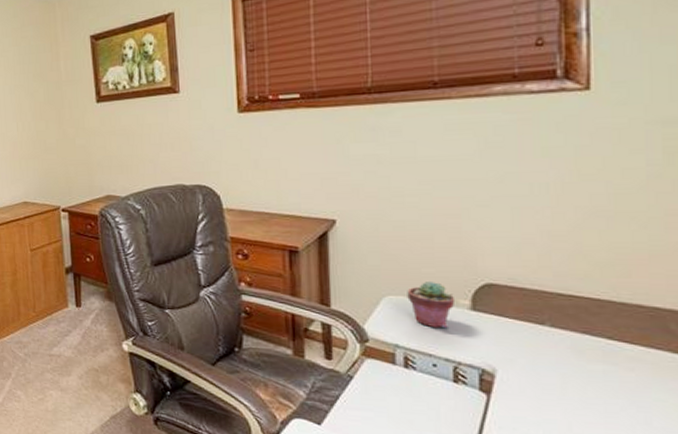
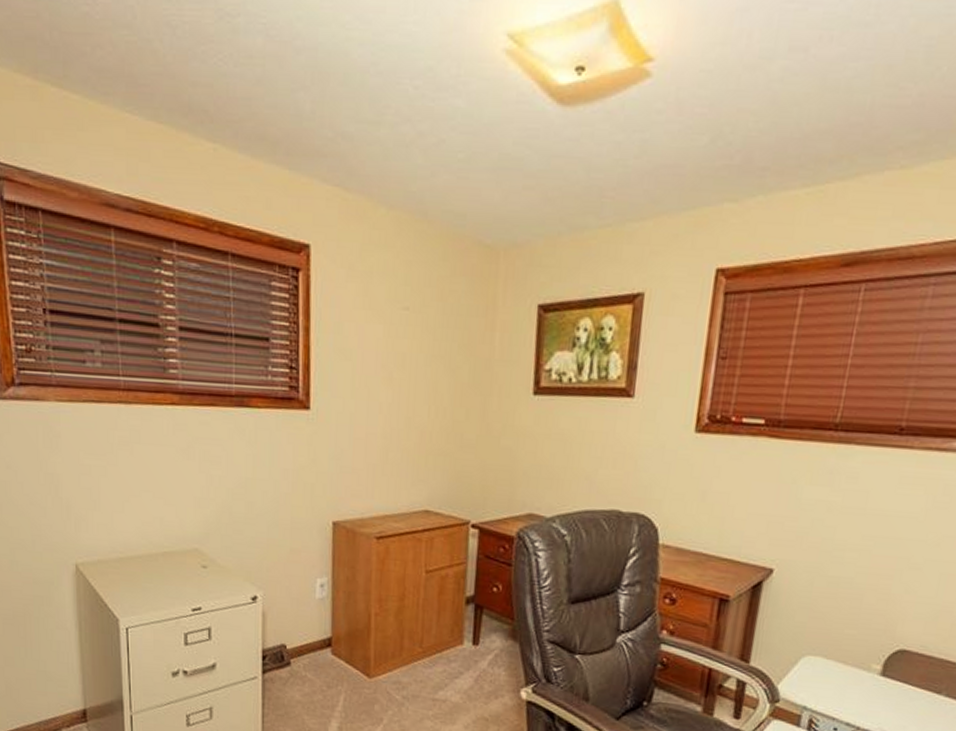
potted succulent: present [407,282,456,329] -> none [825,643,869,693]

